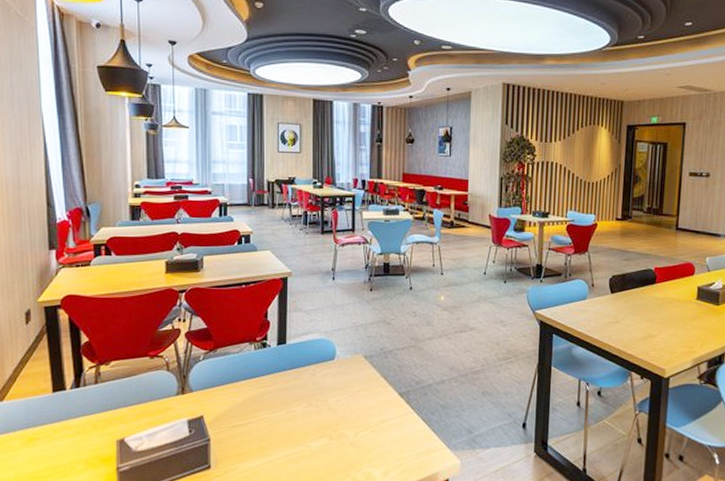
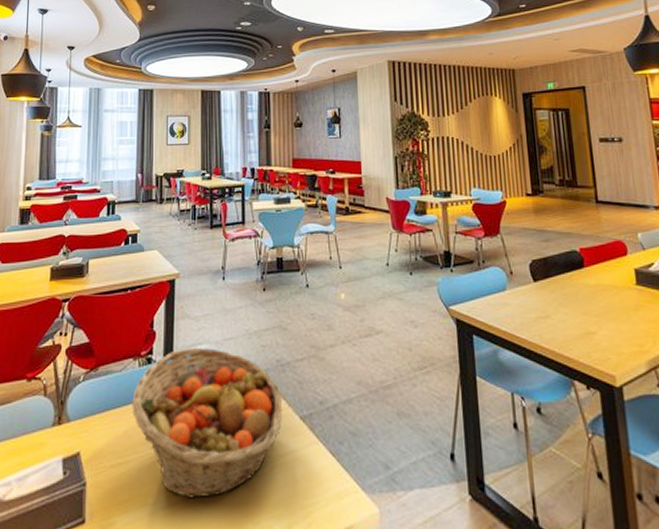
fruit basket: none [249,335,384,452] -> present [132,347,283,499]

